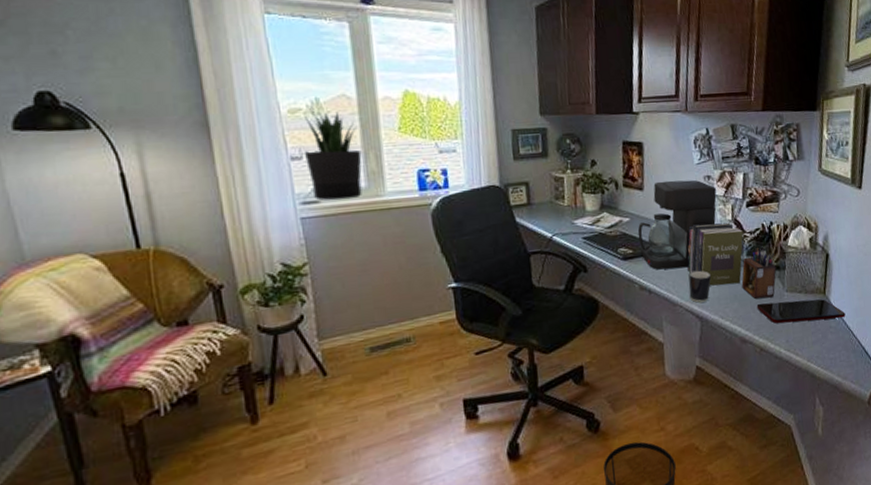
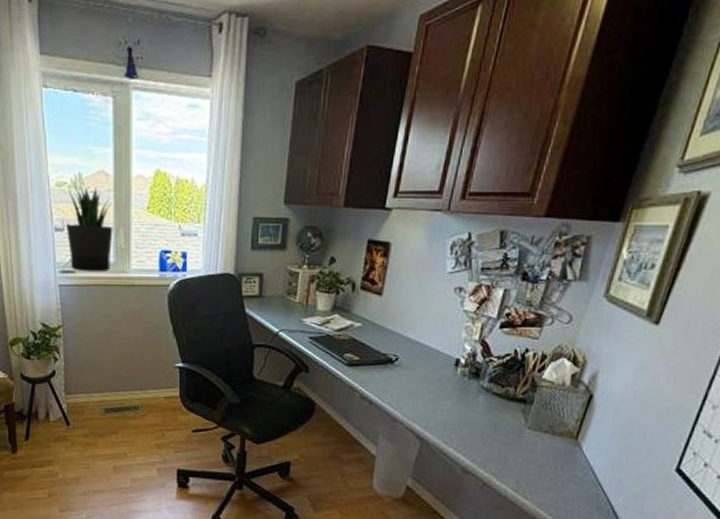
coffee maker: present [637,180,717,270] -> none [367,288,468,384]
books: present [687,222,743,286] -> none [416,340,490,411]
mug: present [688,270,712,303] -> none [413,389,442,423]
desk organizer: present [741,247,777,299] -> none [475,374,524,432]
smartphone: present [756,299,846,324] -> none [488,435,598,470]

